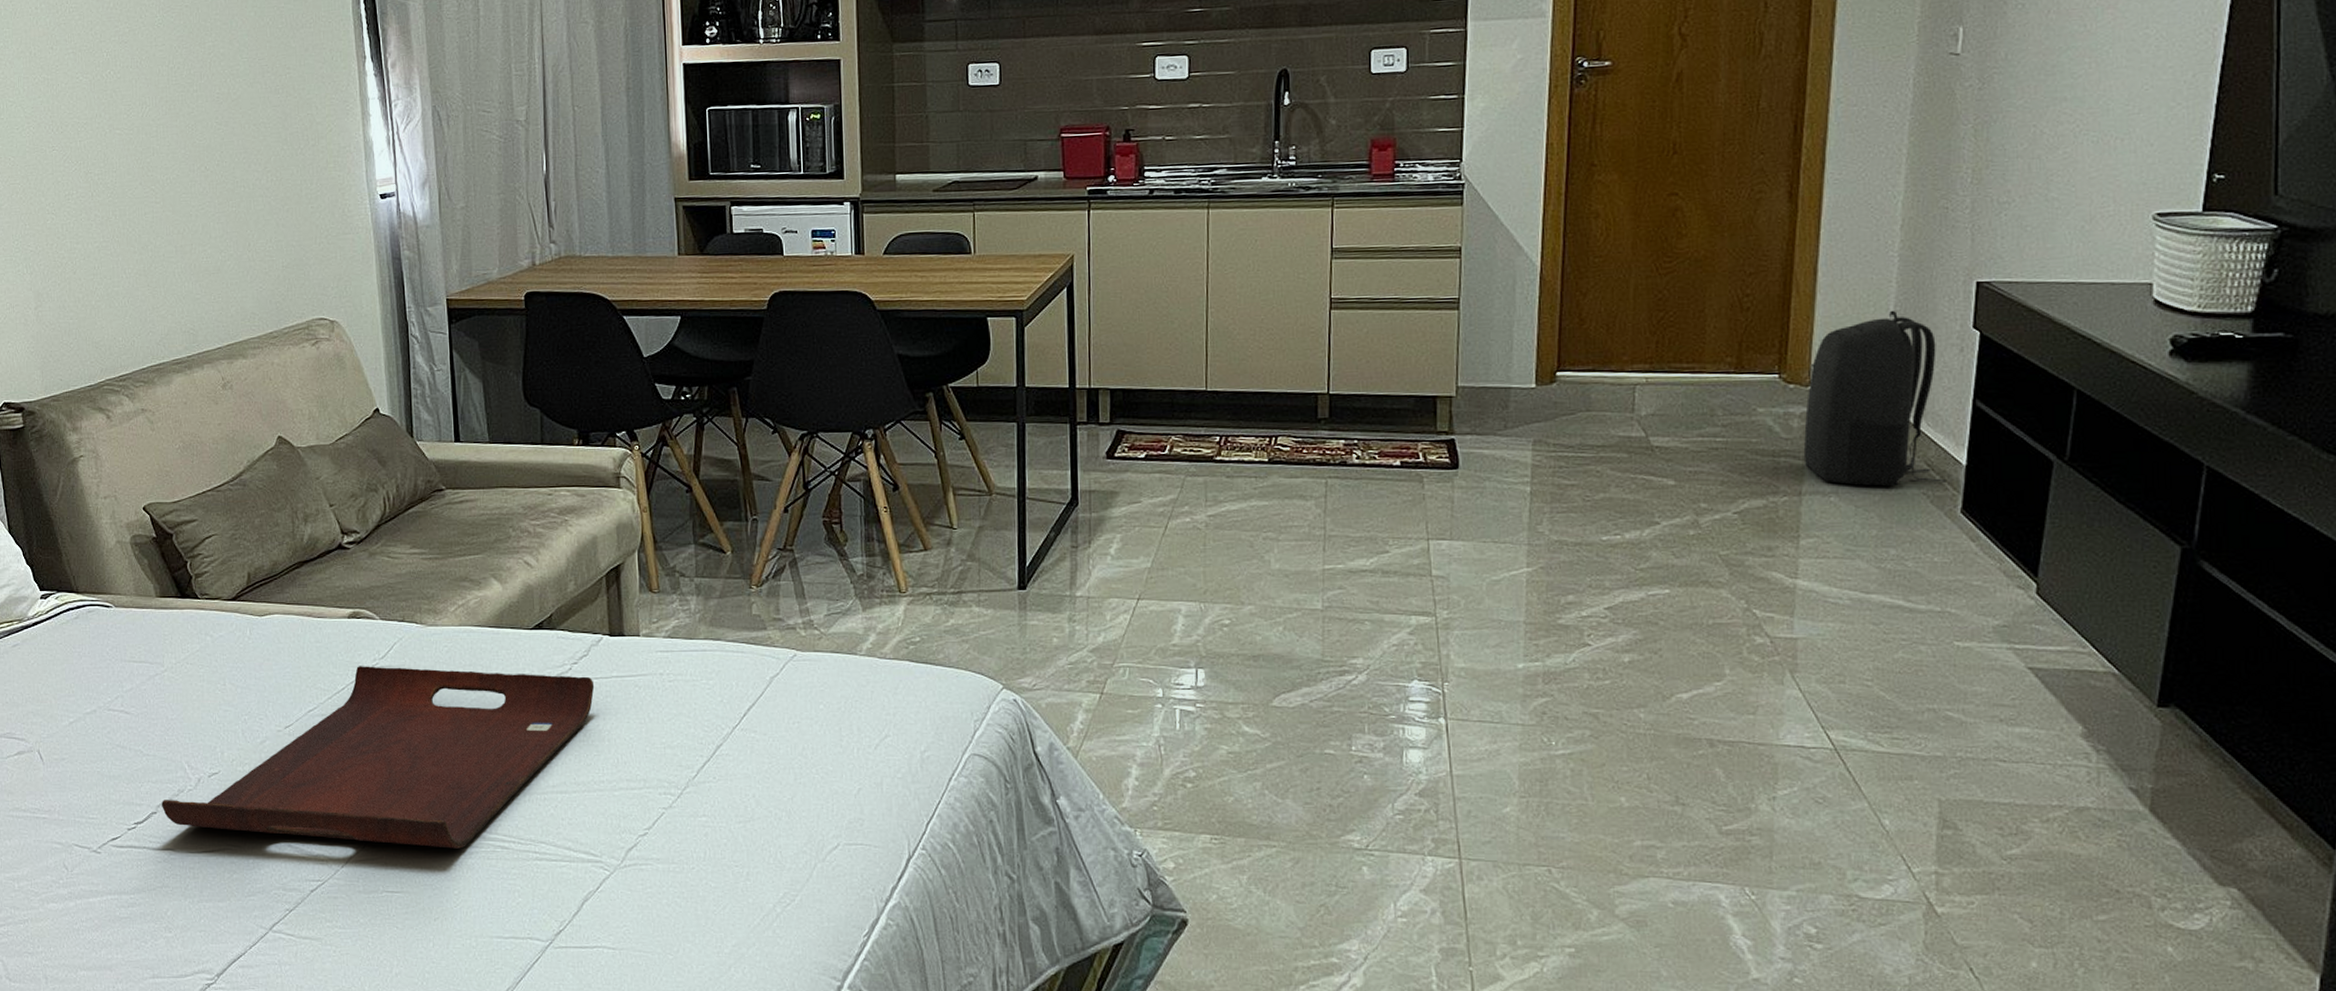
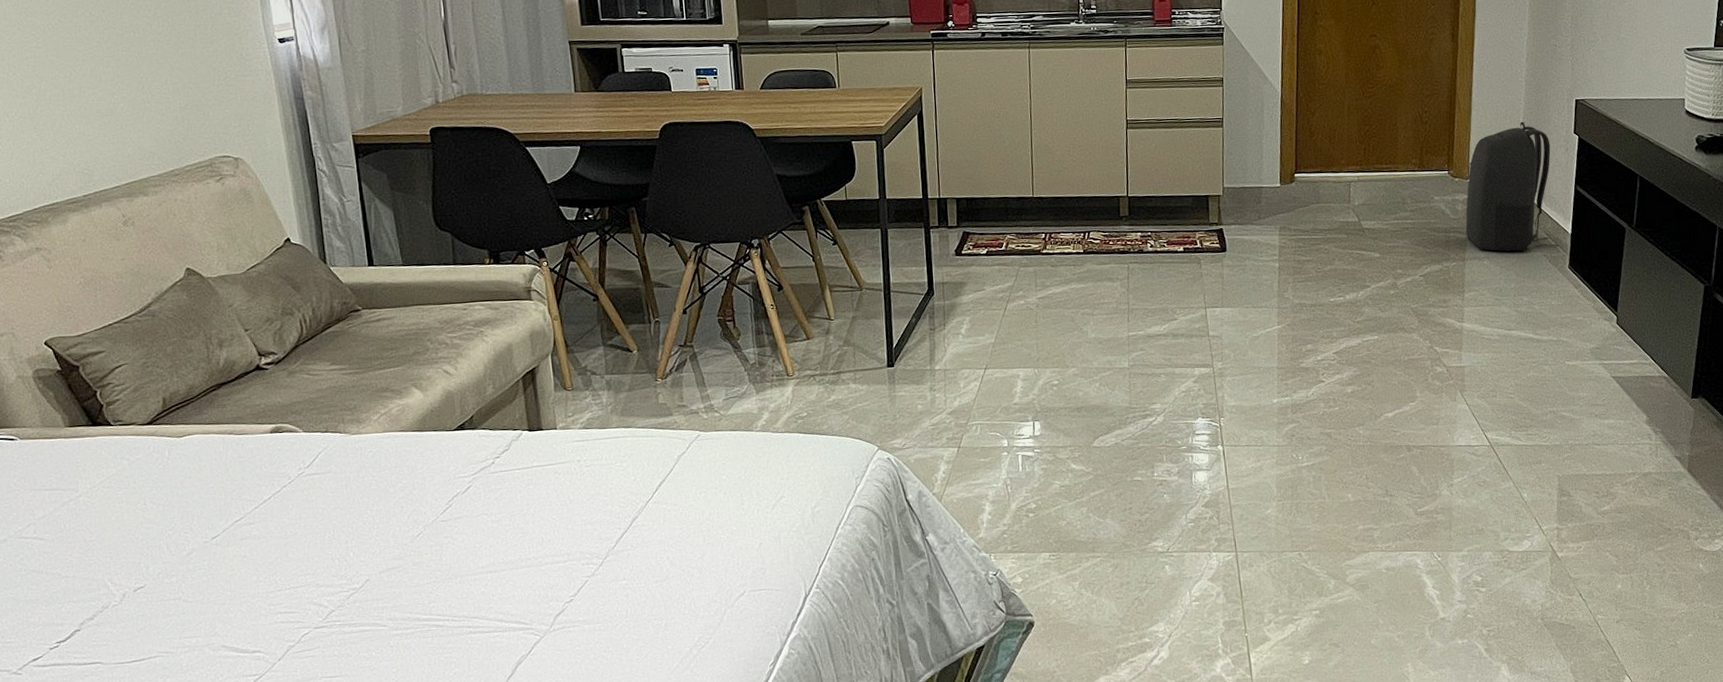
serving tray: present [162,666,595,849] -> none [85,468,517,640]

